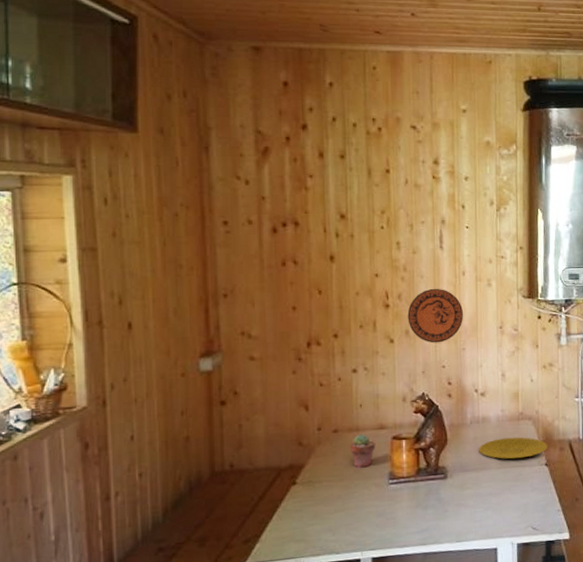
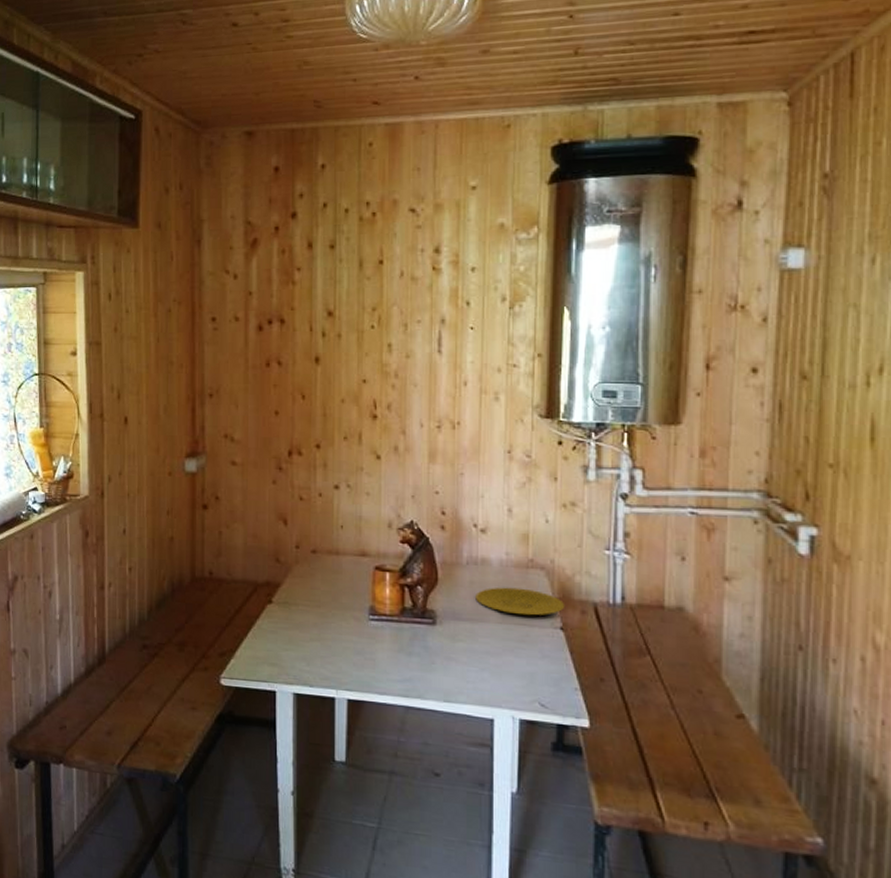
potted succulent: present [350,434,376,469] -> none [329,558,356,597]
decorative plate: present [407,288,464,343] -> none [397,399,464,464]

